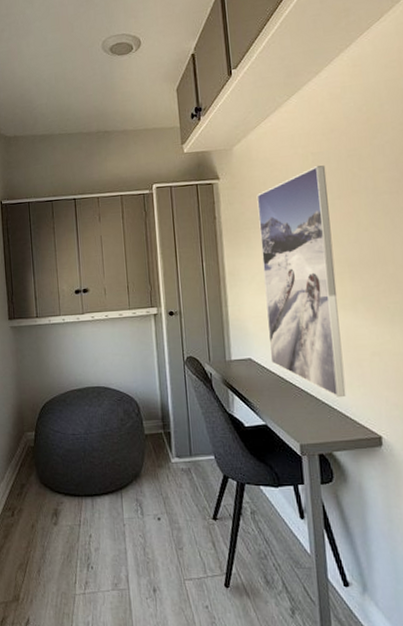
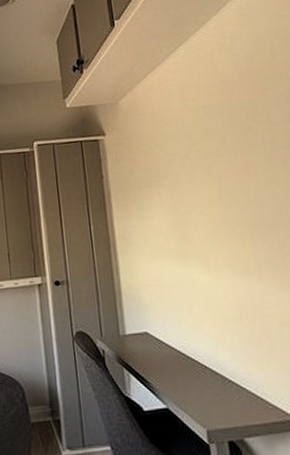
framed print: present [256,165,346,398] -> none [146,119,256,375]

